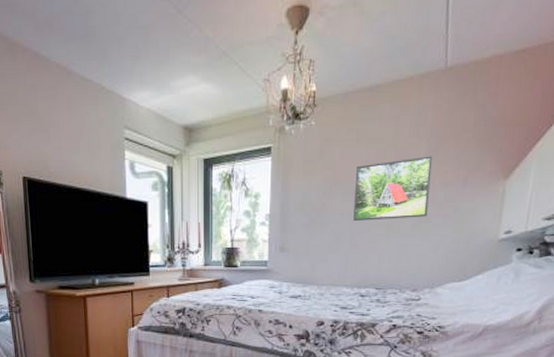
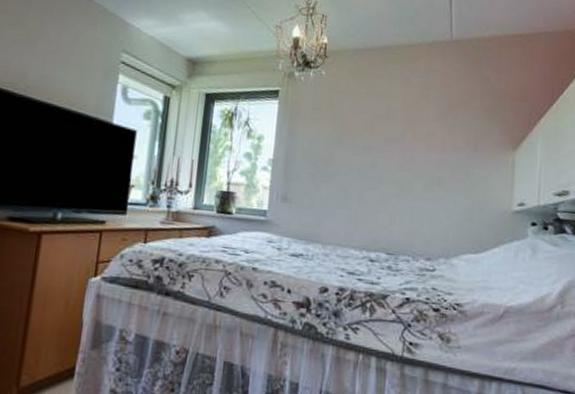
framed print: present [352,156,433,222] -> none [362,118,443,180]

